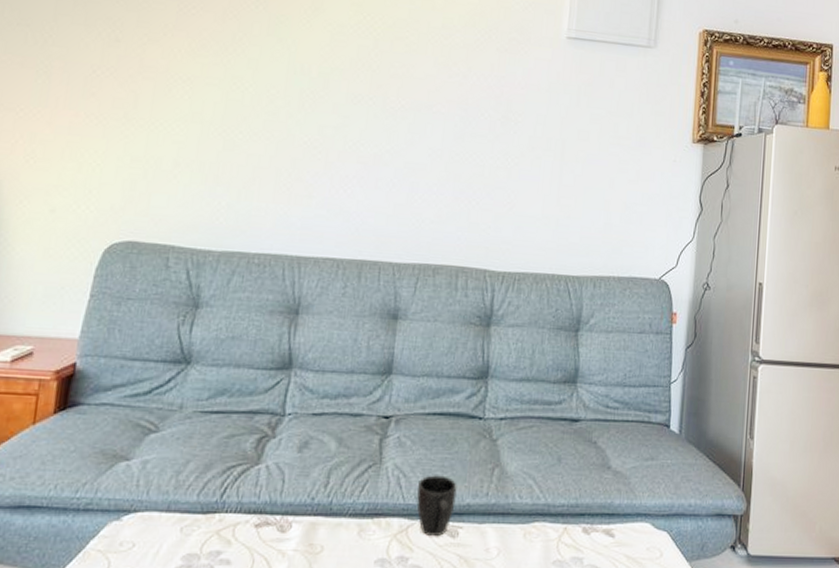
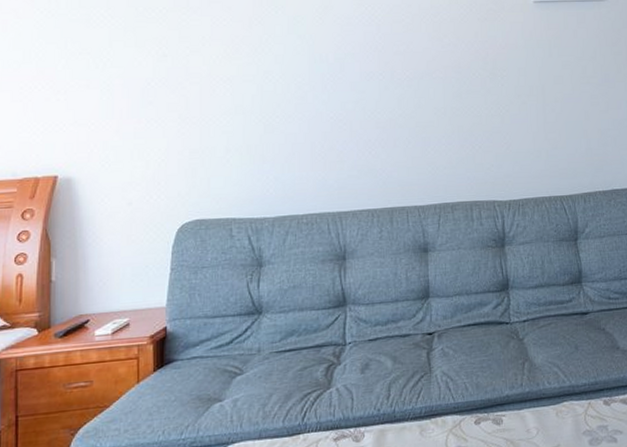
mug: present [416,475,457,536] -> none [464,375,497,426]

